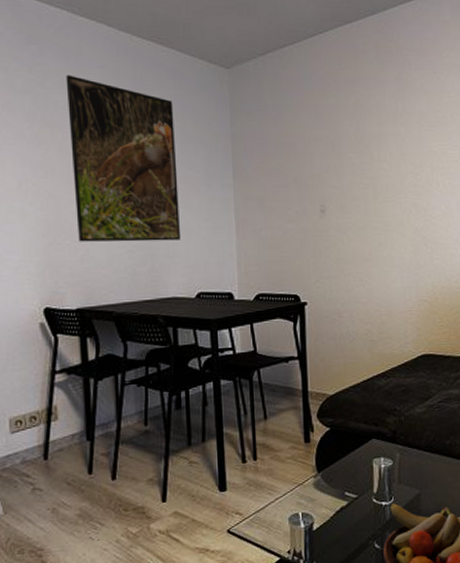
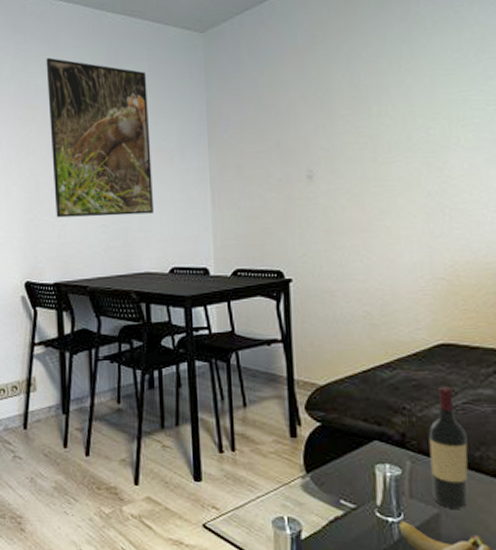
wine bottle: none [413,389,442,488] -> present [428,386,468,509]

